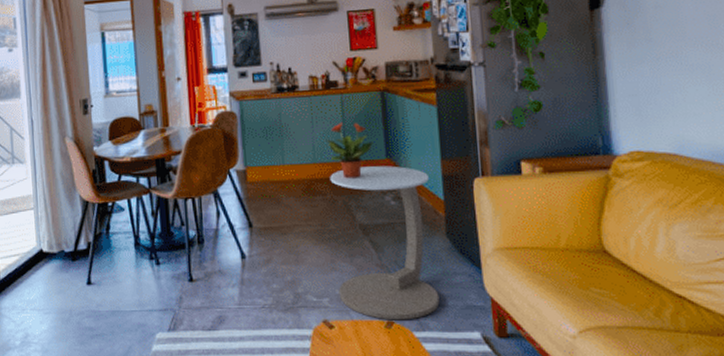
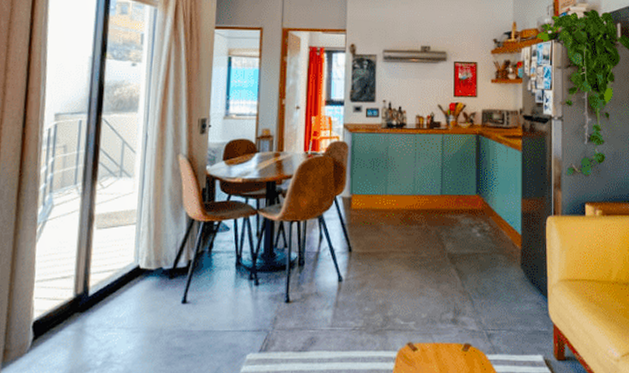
potted plant: present [326,122,374,179] -> none [426,160,467,211]
side table: present [330,166,440,320] -> none [424,201,511,344]

